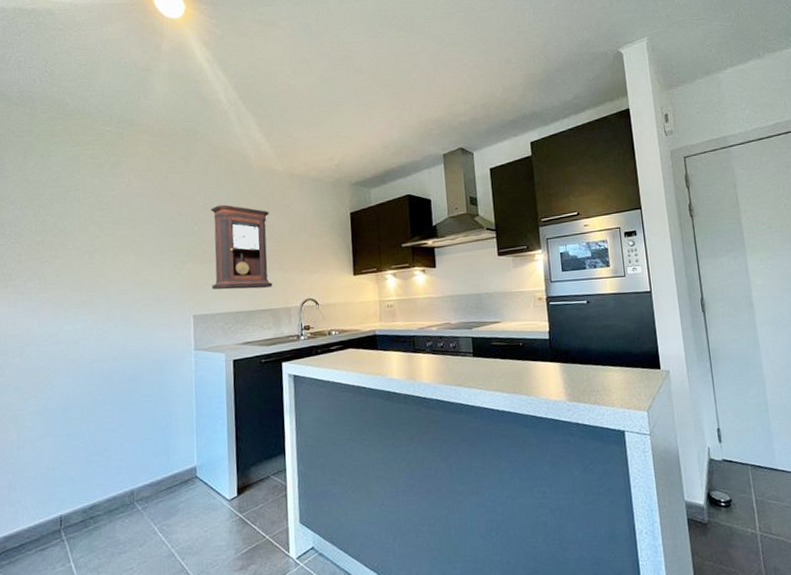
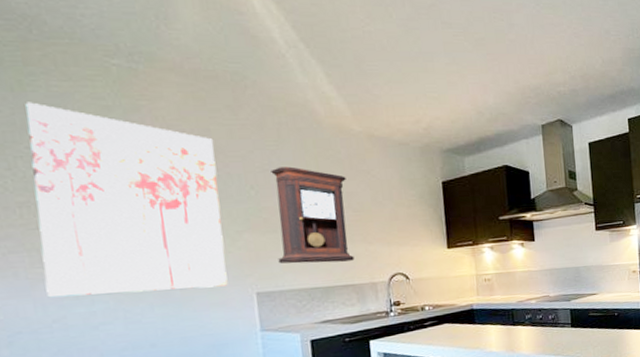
wall art: none [47,164,173,317] -> present [25,102,228,298]

